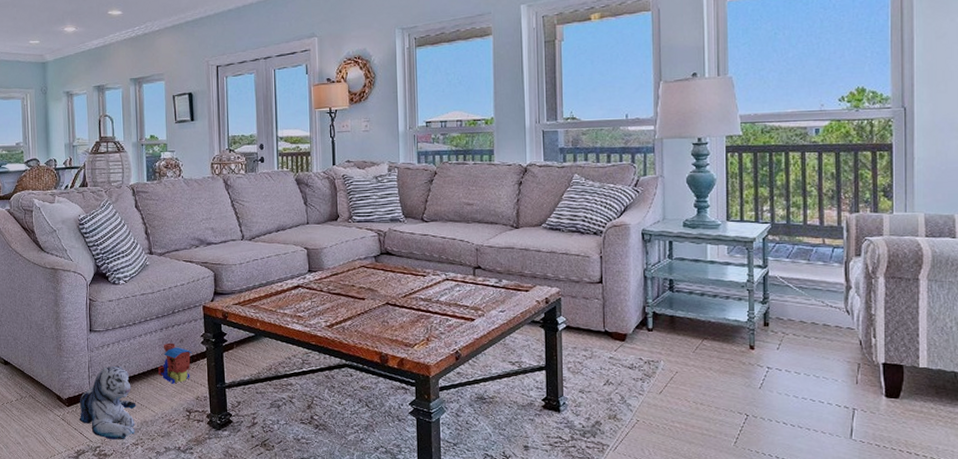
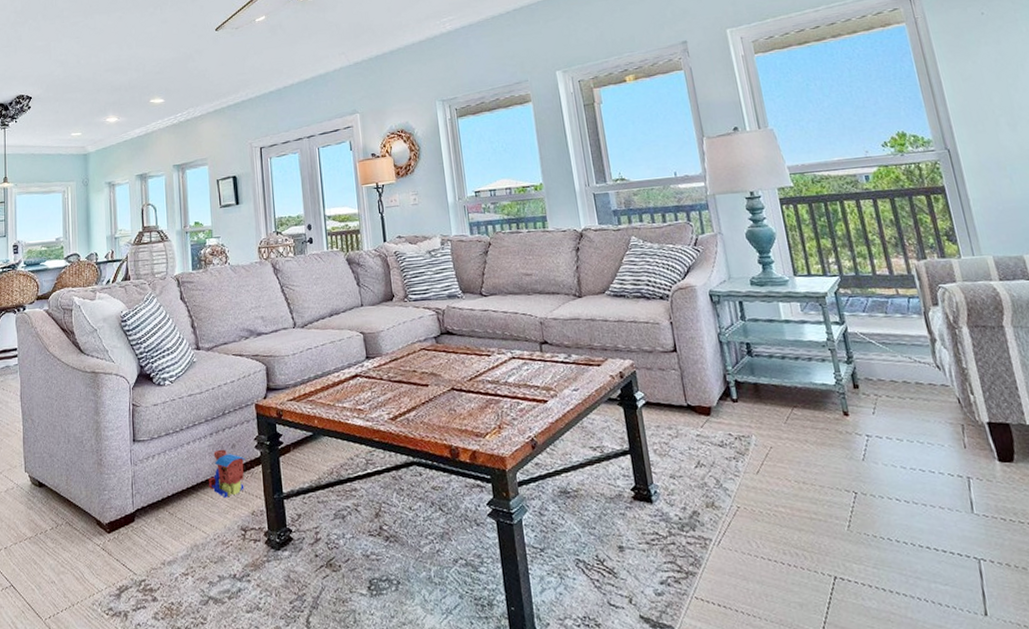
plush toy: present [79,365,136,440] -> none [121,480,186,571]

